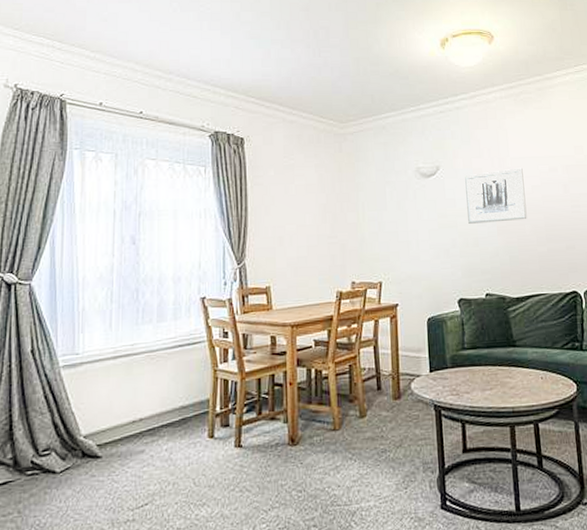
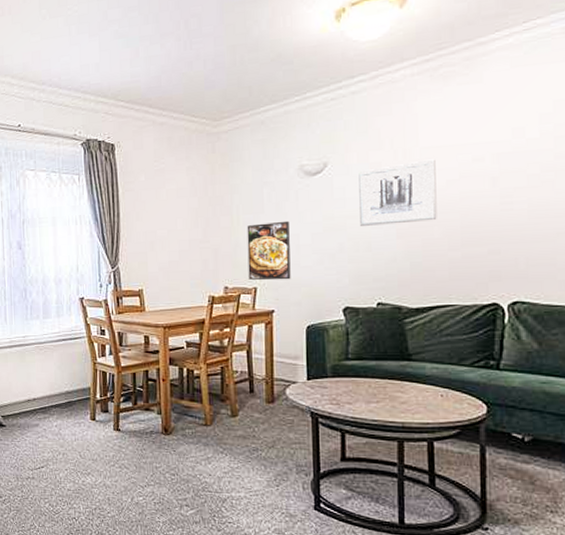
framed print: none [371,218,412,275] -> present [247,220,291,281]

